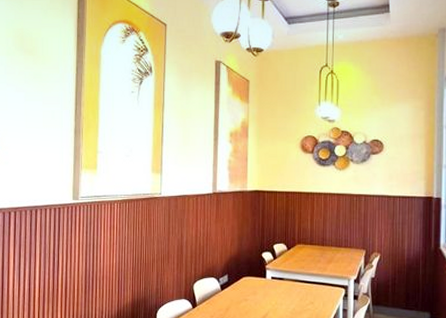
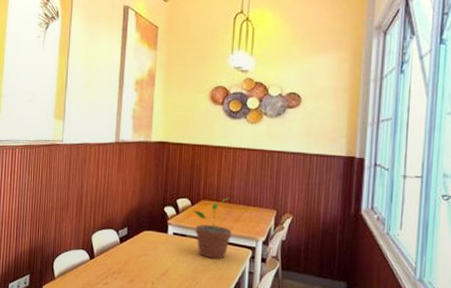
potted plant: none [290,241,326,299] -> present [193,198,232,259]

